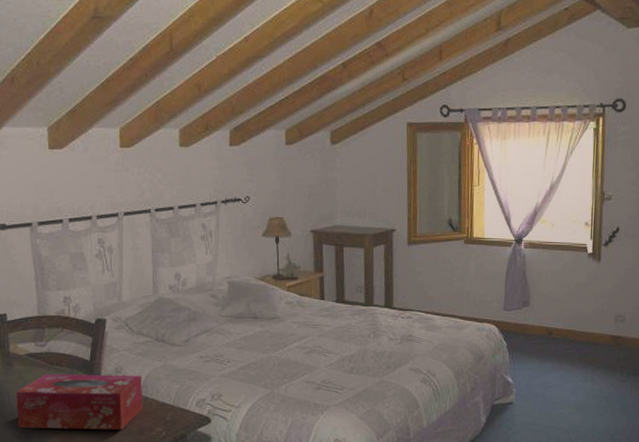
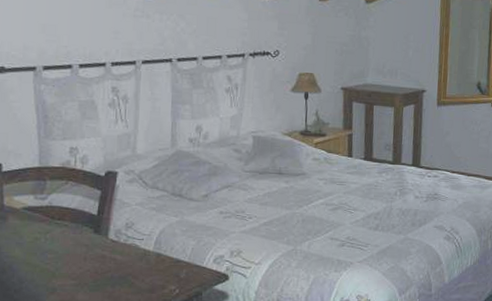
tissue box: present [16,374,143,430] -> none [9,229,156,289]

